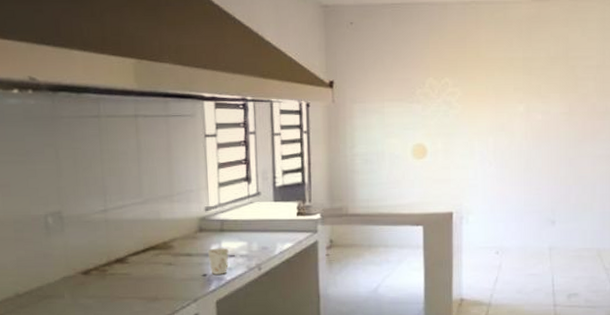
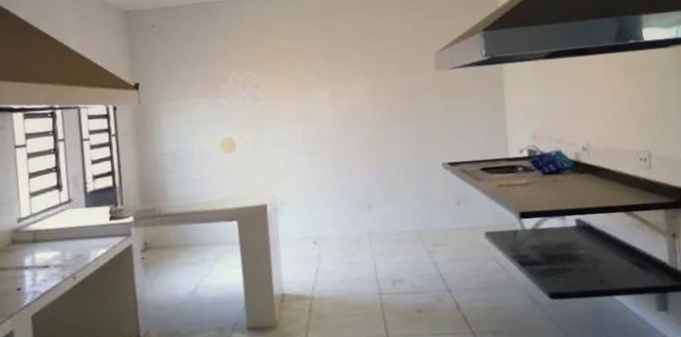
mug: present [207,248,229,275] -> none [21,259,43,288]

